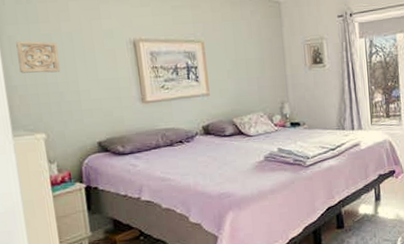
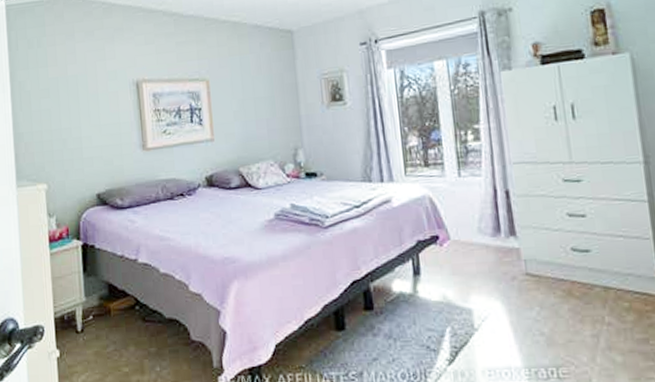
wall ornament: present [16,41,61,73] -> none [25,86,65,120]

